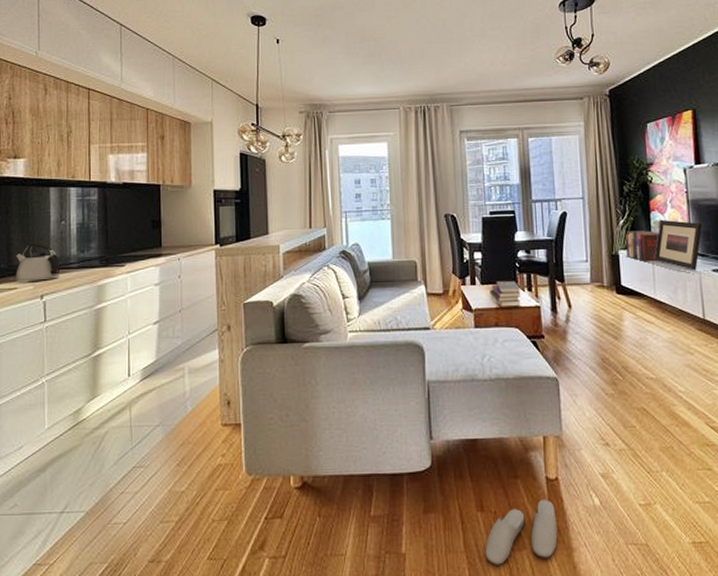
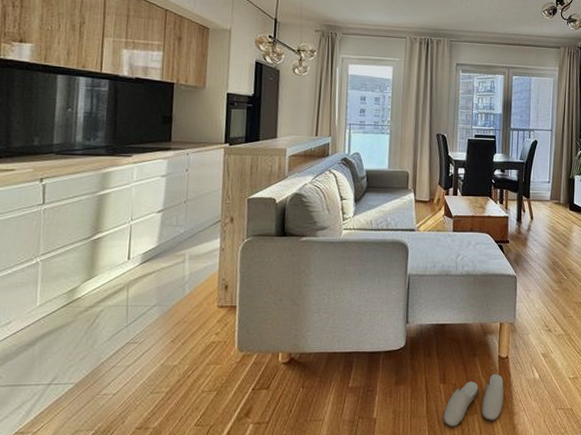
kettle: present [15,242,60,284] -> none [13,126,63,166]
books: present [490,280,521,307] -> none [468,193,494,216]

